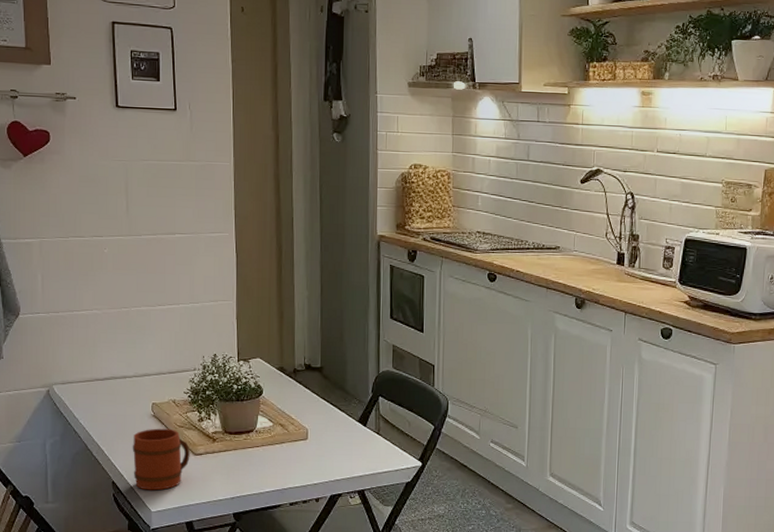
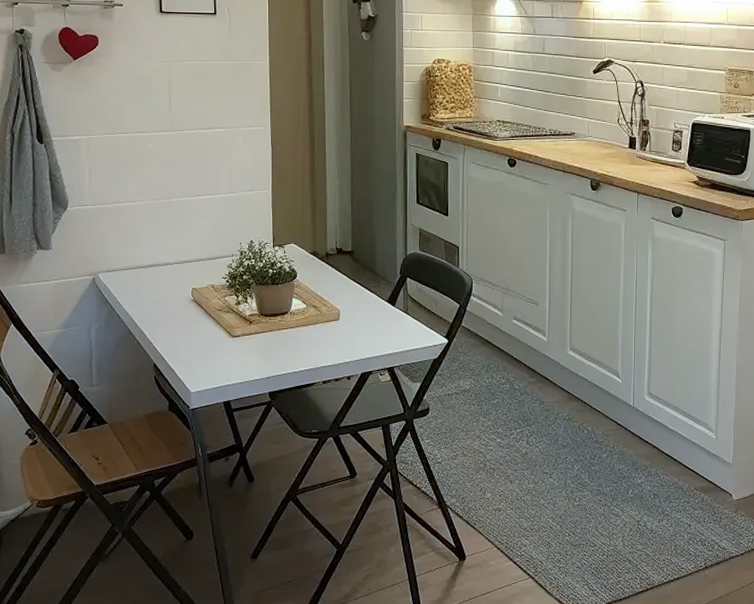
mug: present [132,428,190,491] -> none [173,312,228,372]

